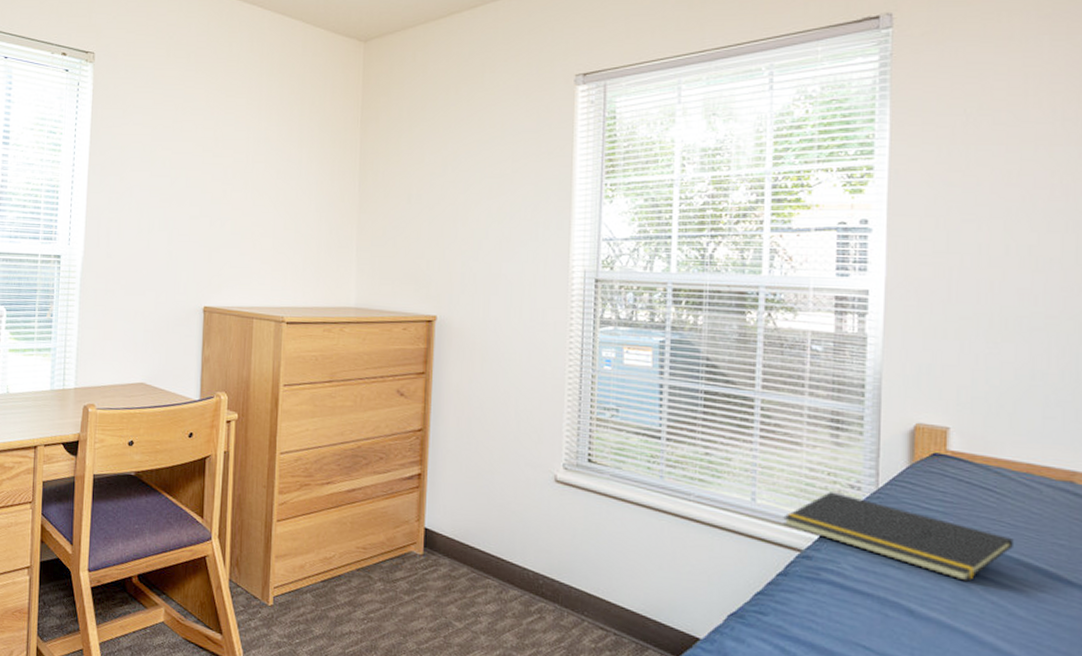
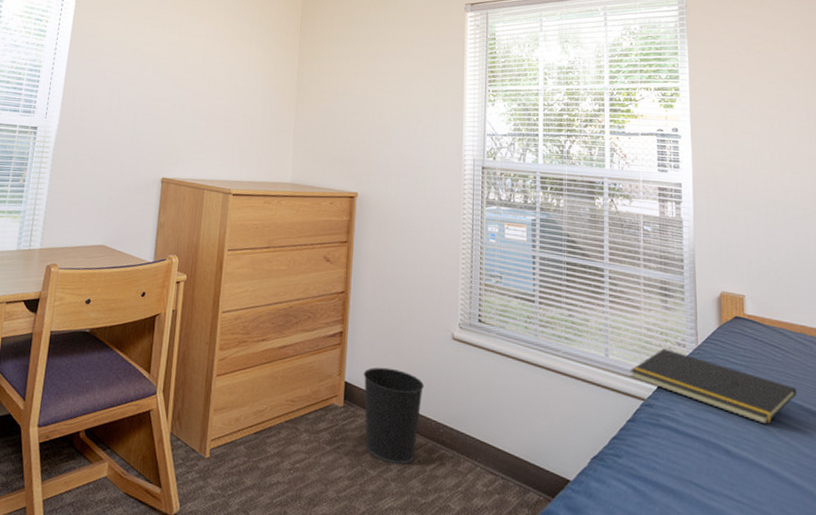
wastebasket: none [446,512,519,617] -> present [363,367,424,465]

